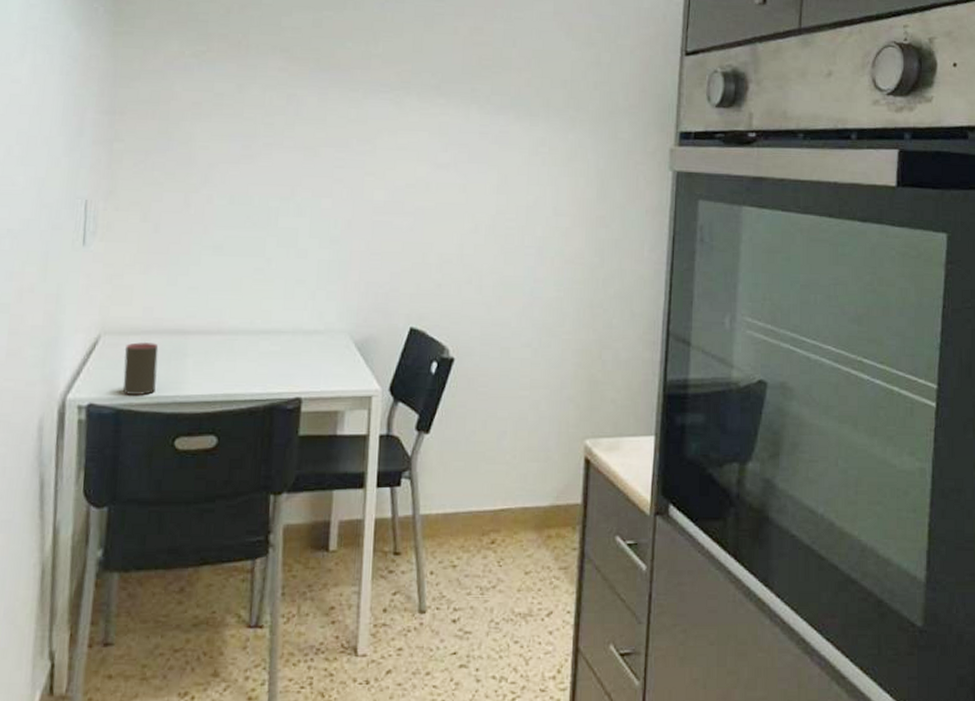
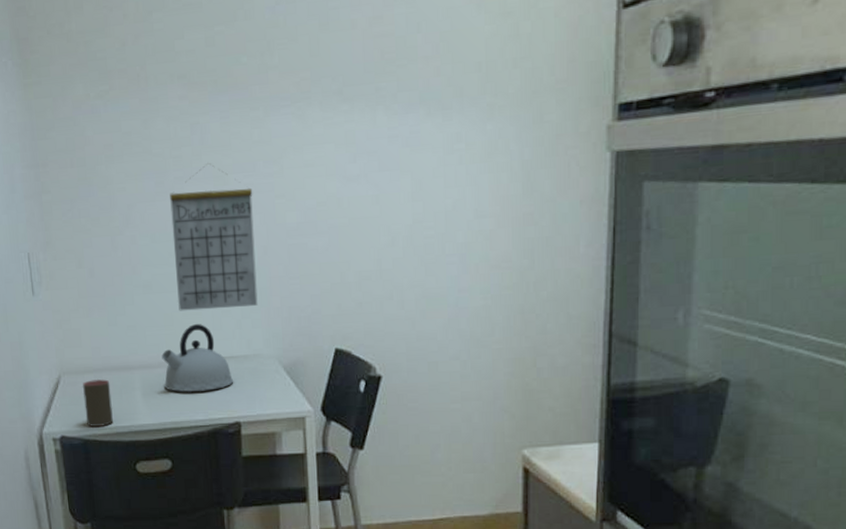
kettle: none [221,291,300,363] -> present [162,324,234,392]
calendar: none [249,134,343,278] -> present [170,163,258,311]

